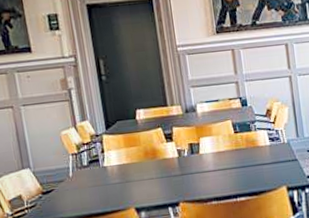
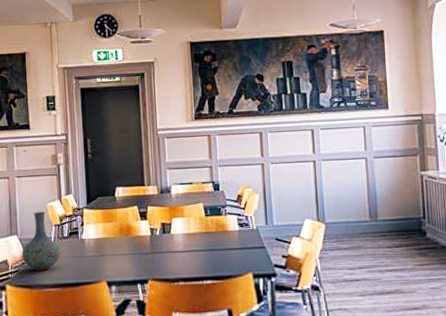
vase: none [37,141,82,204] -> present [22,212,61,271]

